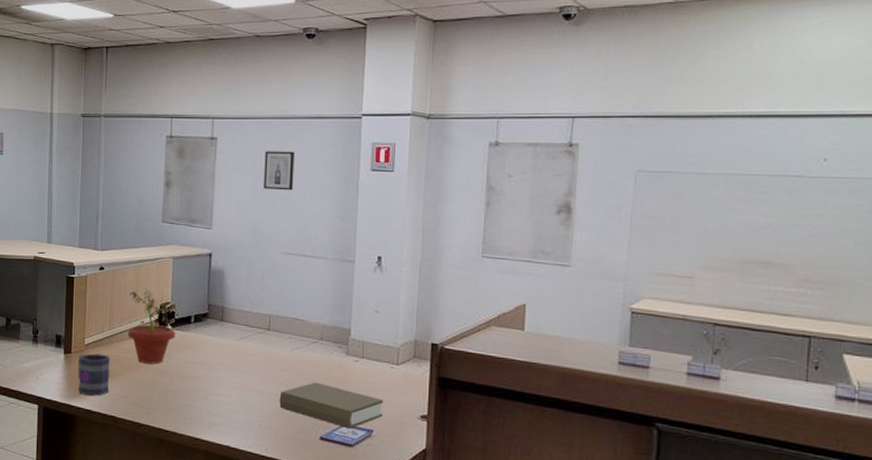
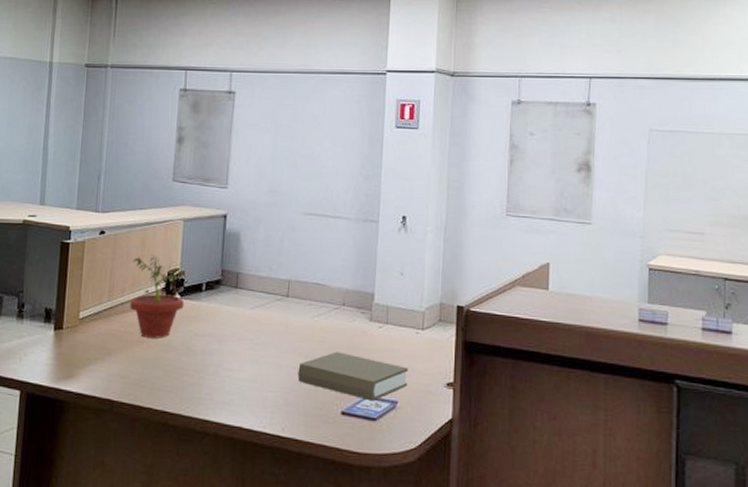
mug: present [78,353,110,396] -> none [69,328,109,377]
wall art: present [264,151,295,191] -> none [284,106,317,148]

